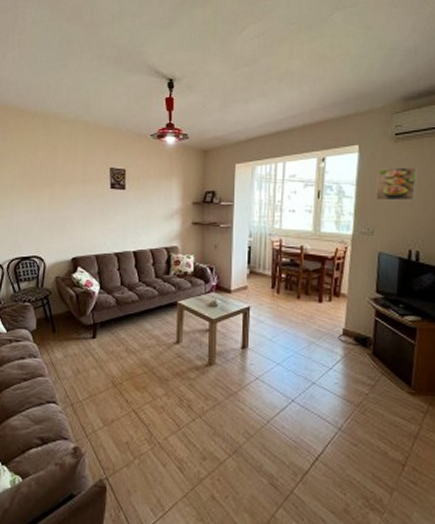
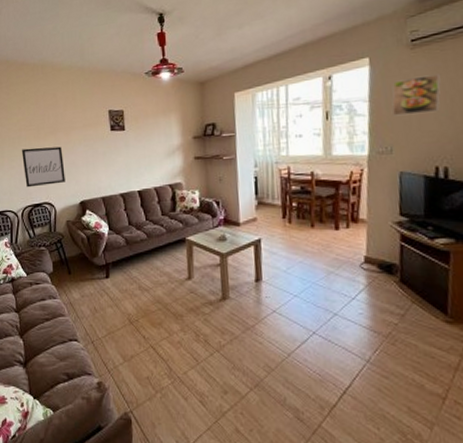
wall art: none [13,198,59,239] -> present [21,146,65,188]

